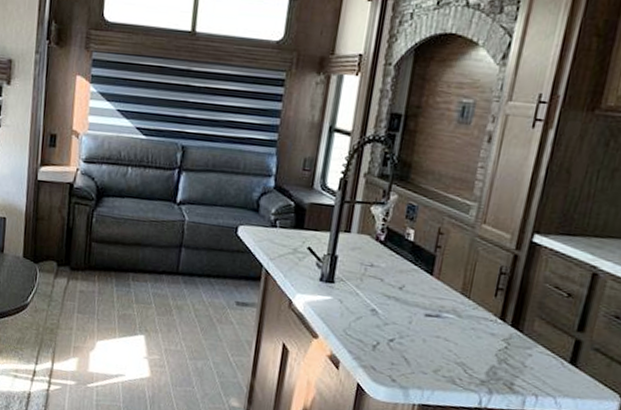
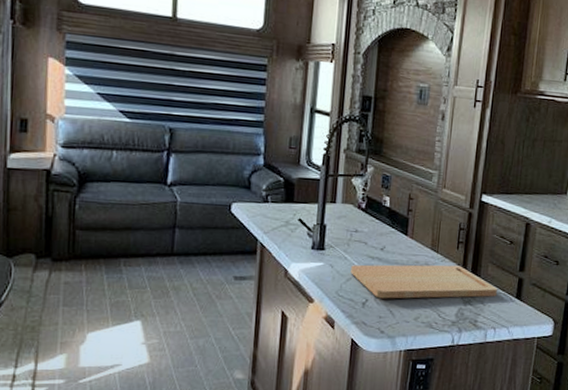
cutting board: none [362,302,545,358] -> present [351,264,497,299]

